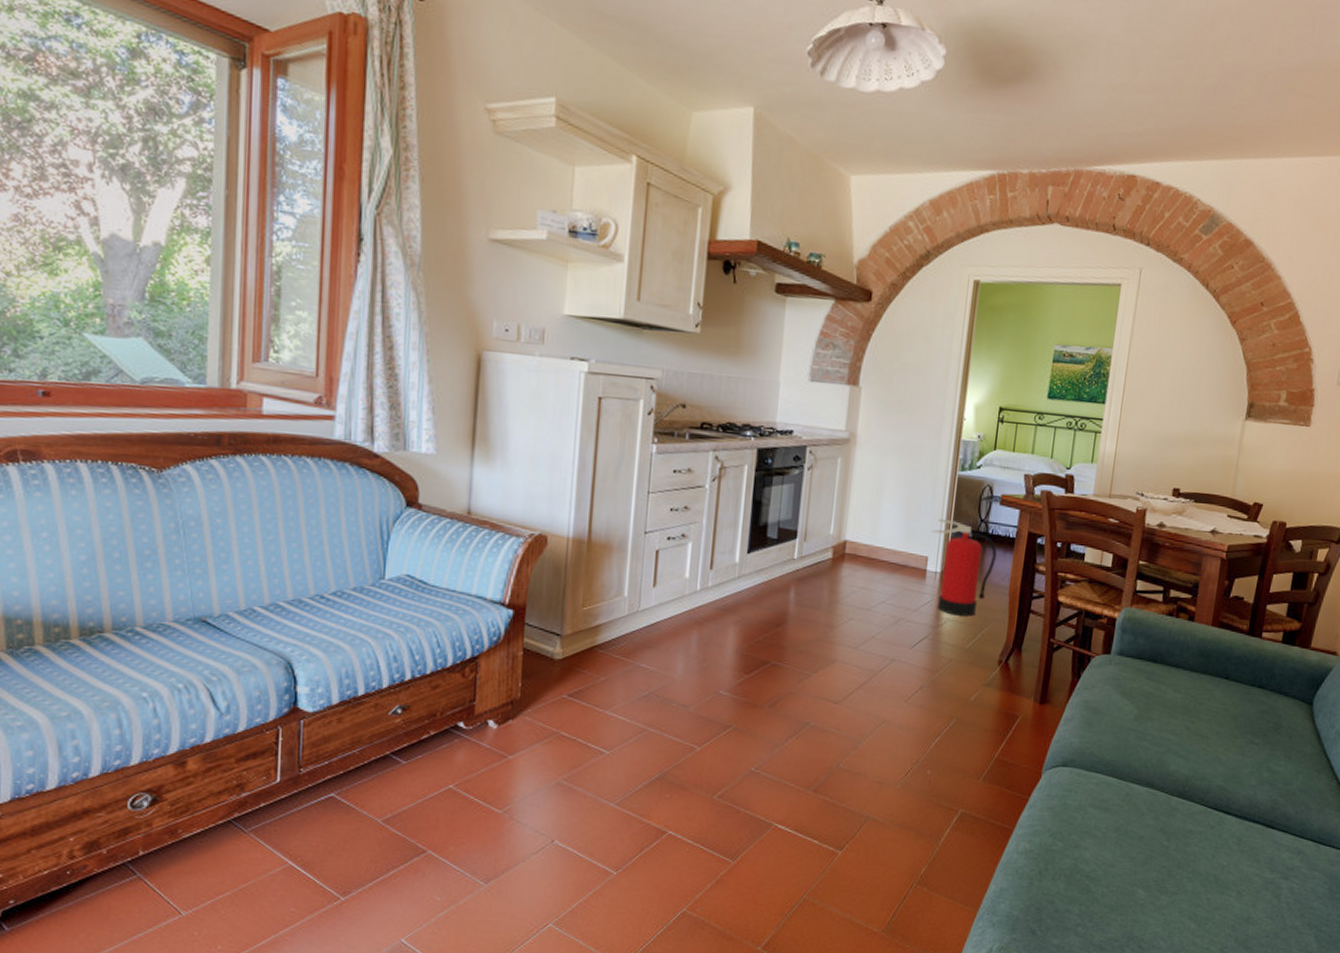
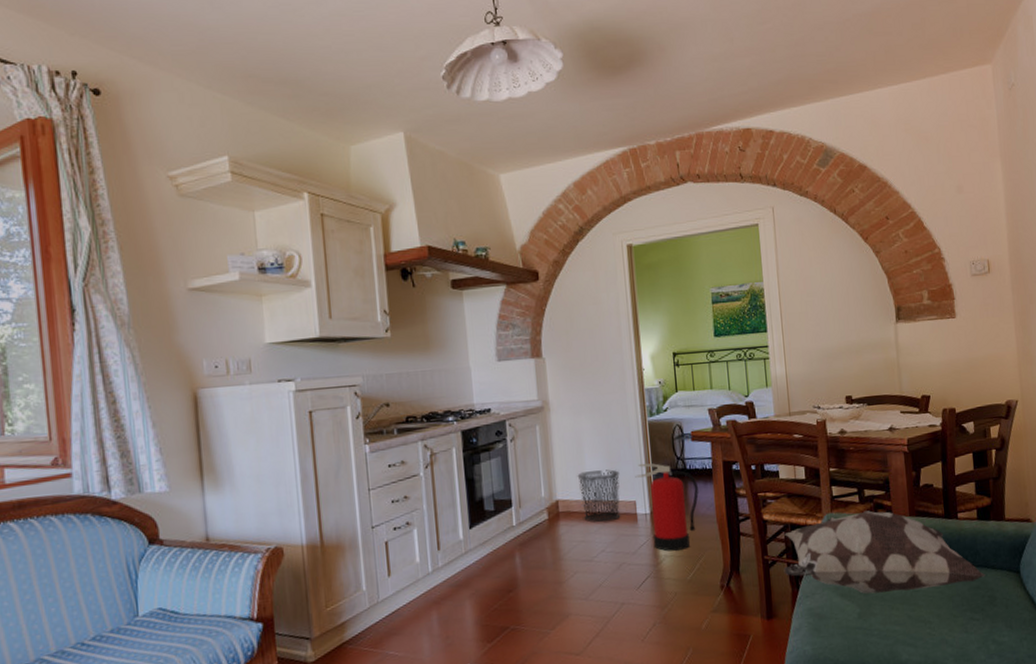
waste bin: none [870,516,917,573] -> present [577,469,621,522]
decorative pillow: none [1067,611,1276,705] -> present [783,510,986,594]

